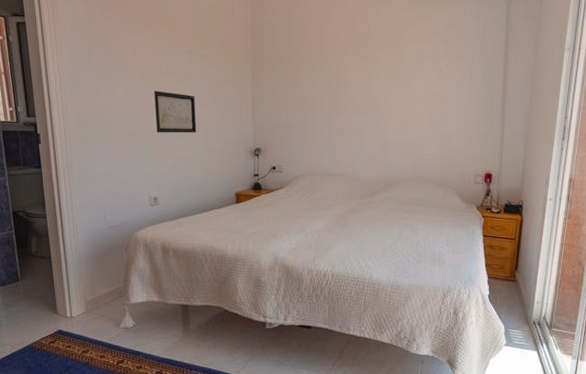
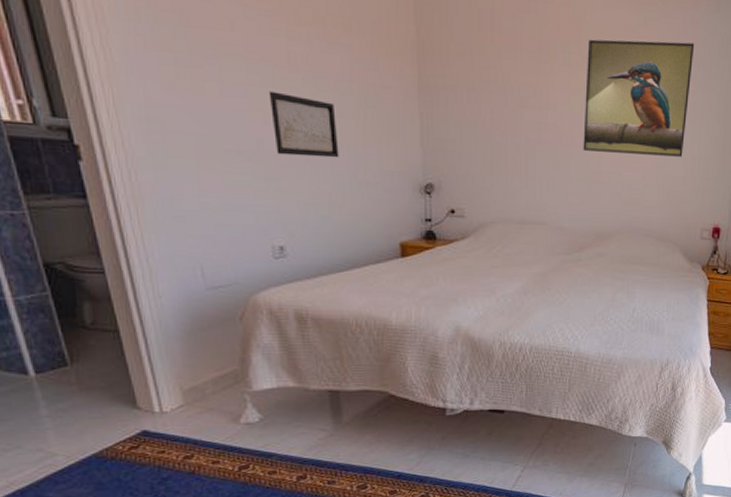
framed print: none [373,29,462,117] -> present [583,39,695,157]

